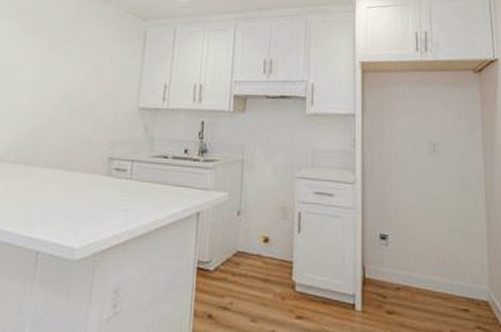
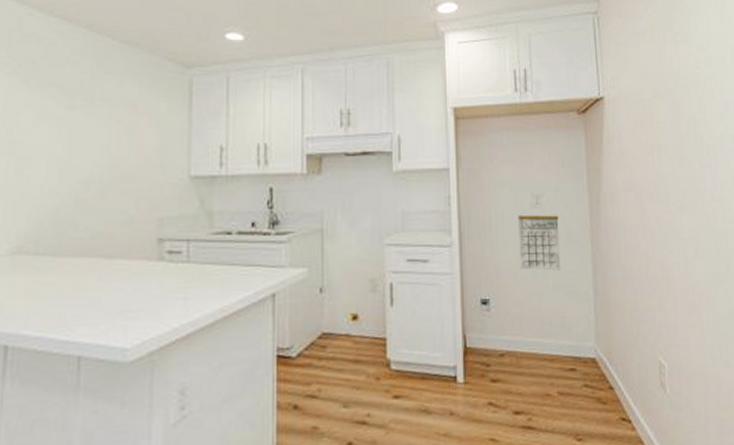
calendar: none [416,150,456,214] -> present [518,203,561,271]

